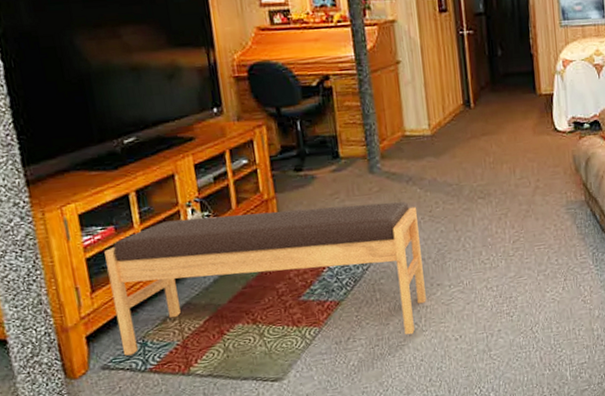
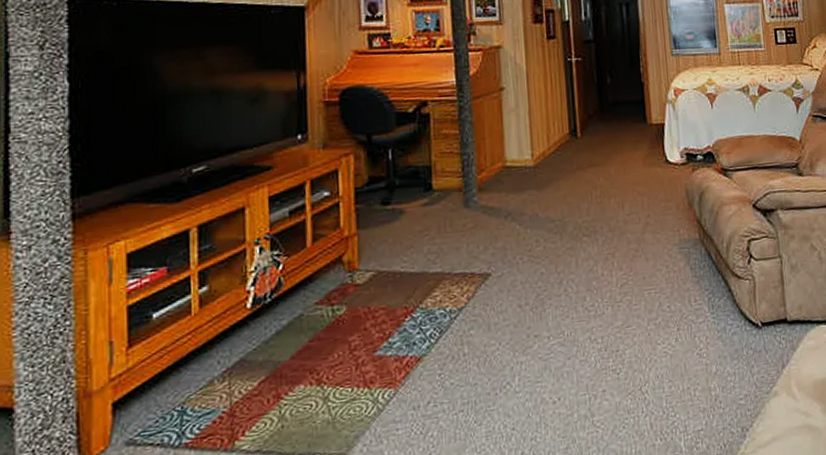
bench: present [104,201,426,356] -> none [151,239,521,428]

